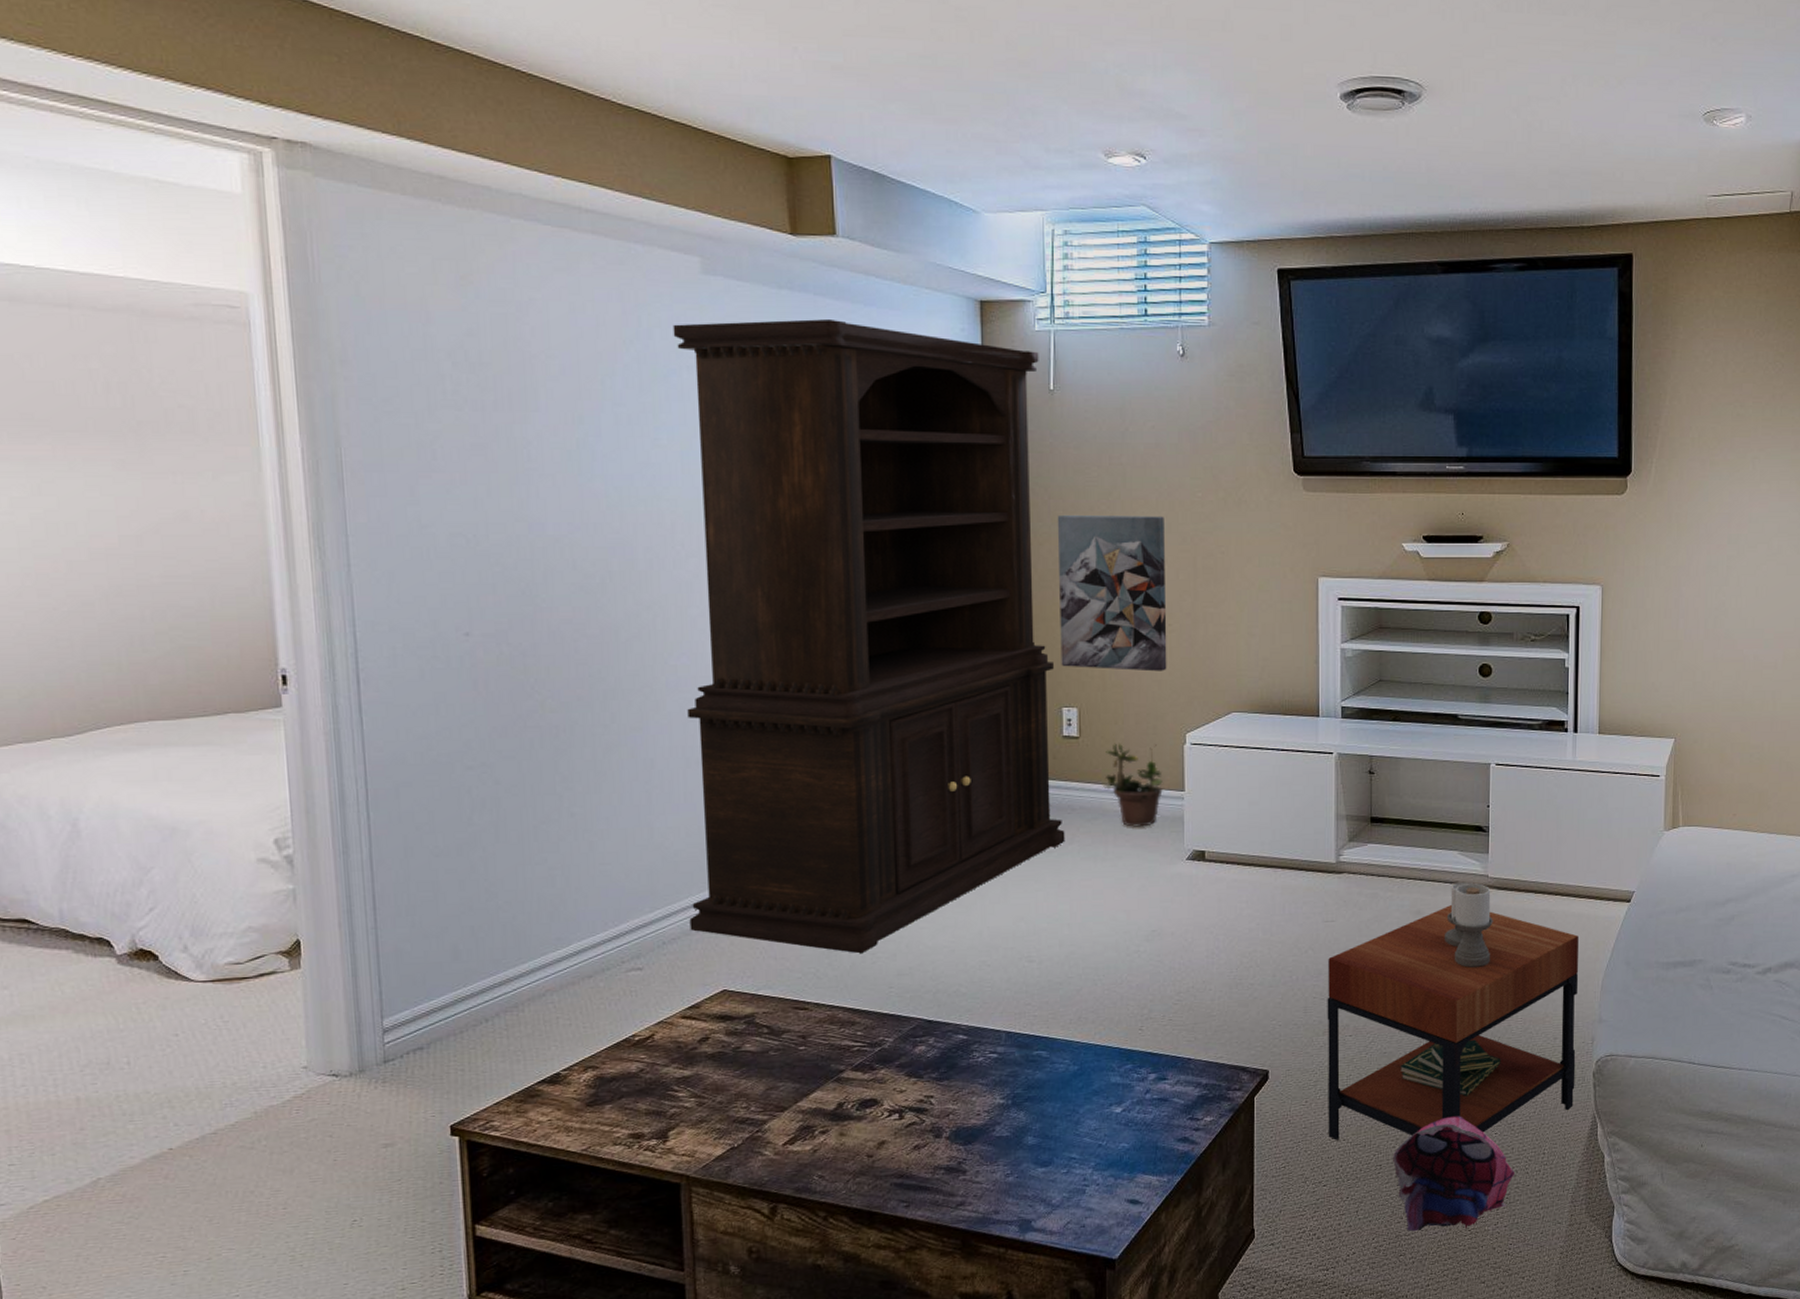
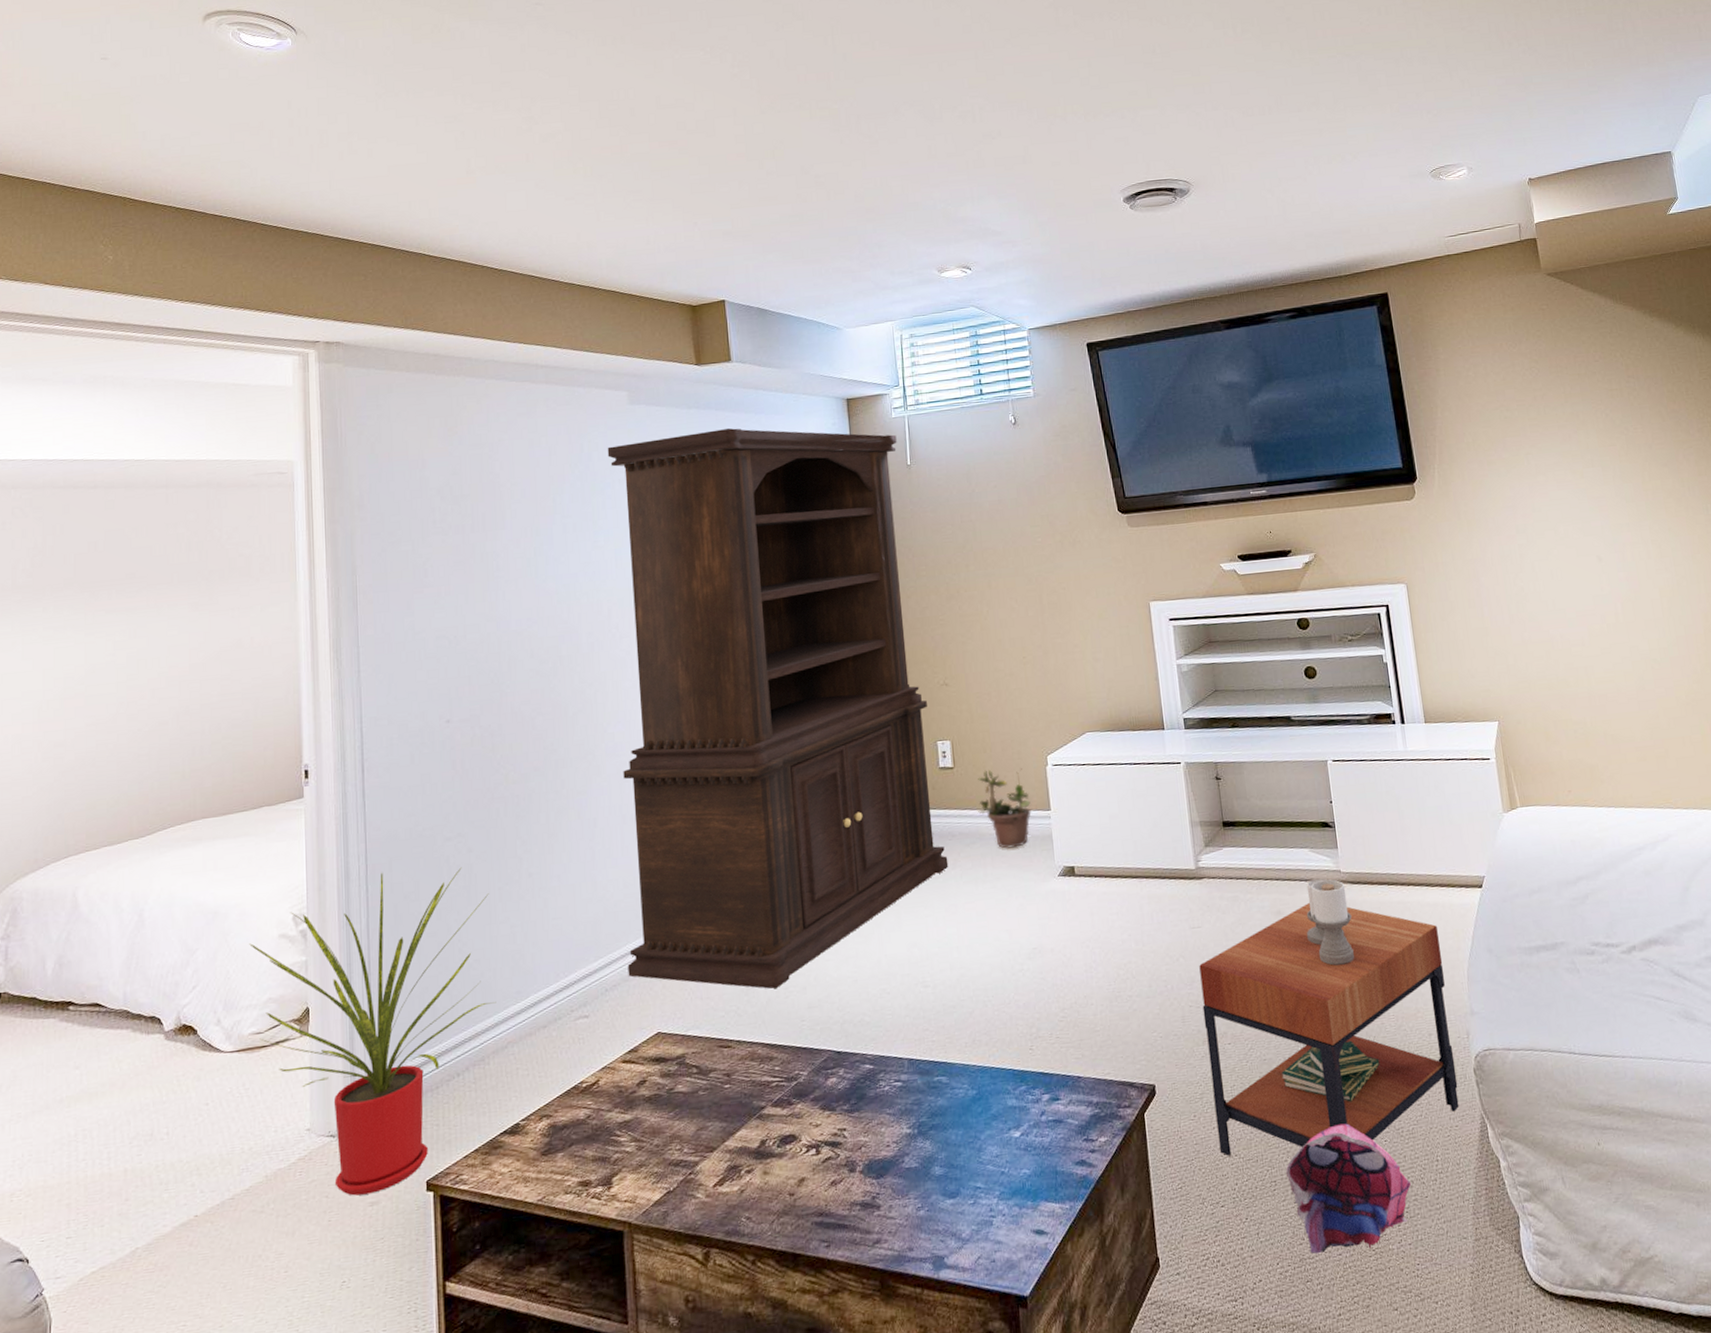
house plant: none [220,798,532,1137] -> present [249,867,497,1196]
wall art: present [1057,515,1167,672] -> none [921,561,1025,704]

